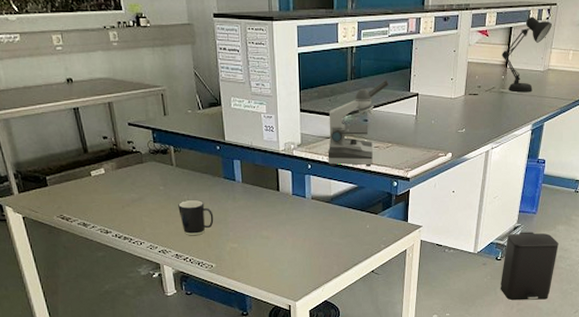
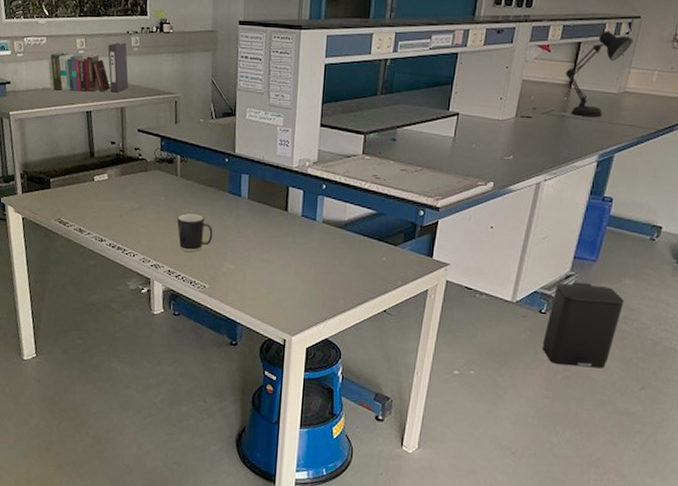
books: none [24,50,94,89] -> present [47,52,110,92]
binder: none [86,37,113,88] -> present [108,42,129,93]
microscope: present [327,79,389,167] -> none [345,96,426,192]

